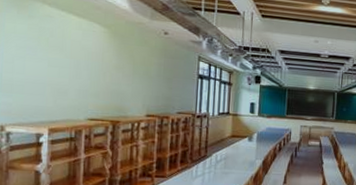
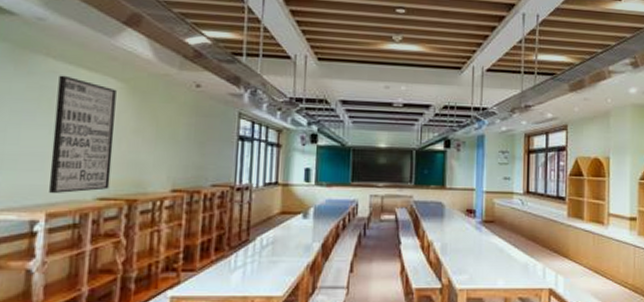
wall art: none [50,19,101,114] -> present [49,75,117,194]

